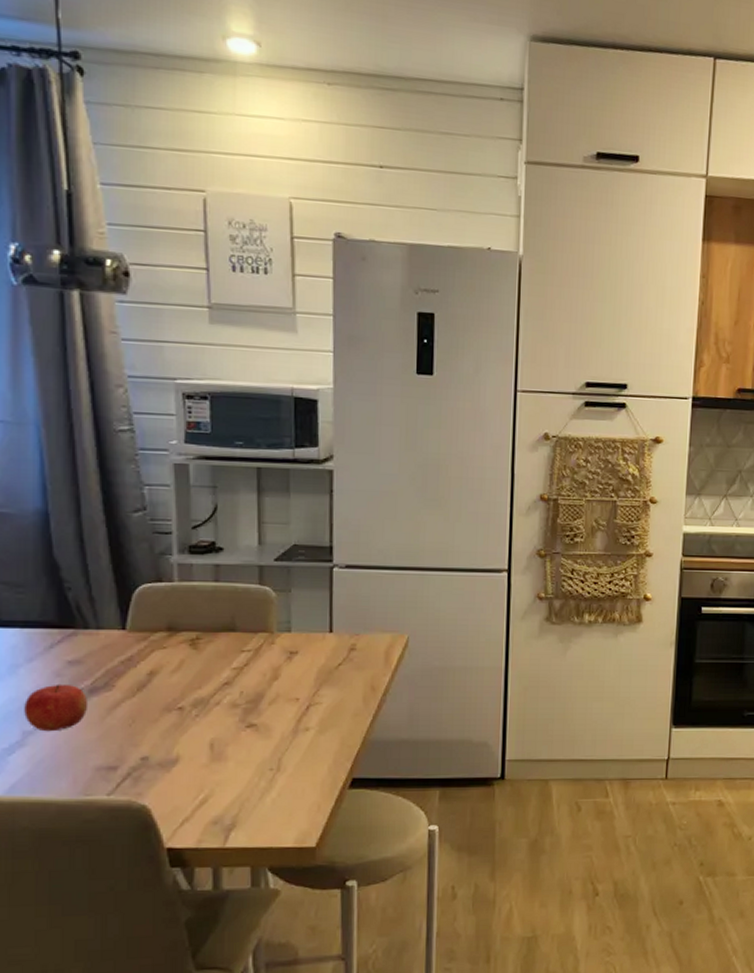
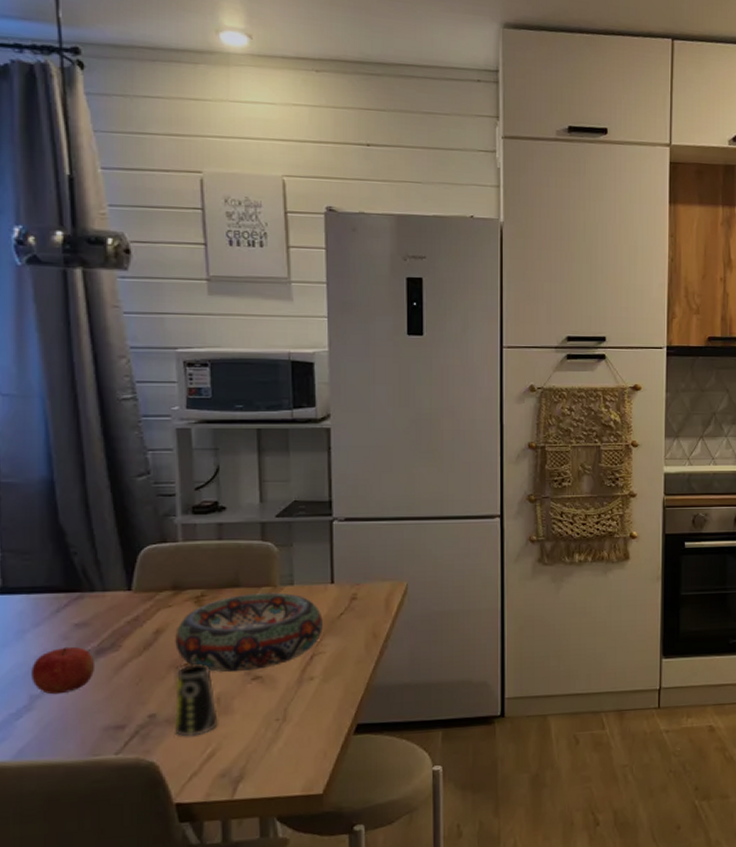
cup: none [166,709,212,782] -> present [174,664,219,738]
decorative bowl: none [169,639,320,719] -> present [175,592,323,673]

